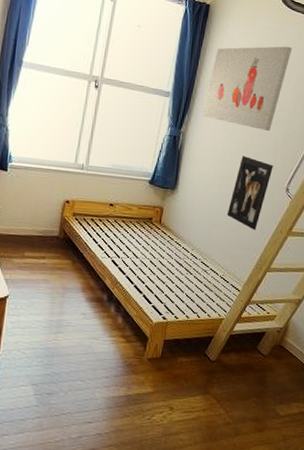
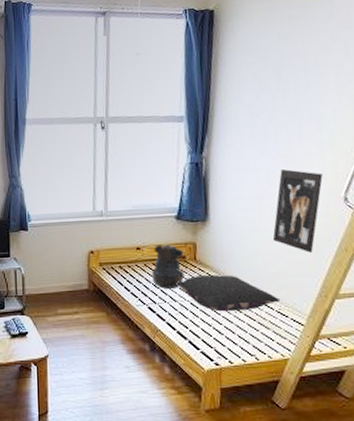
teddy bear: none [119,203,151,247] -> present [151,243,185,290]
pillow: none [141,236,225,273] -> present [178,274,281,312]
wall art: present [202,46,292,132] -> none [224,31,325,136]

